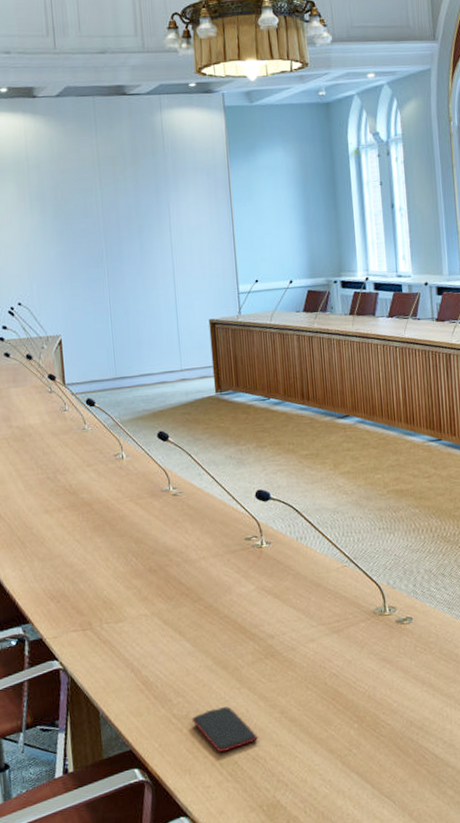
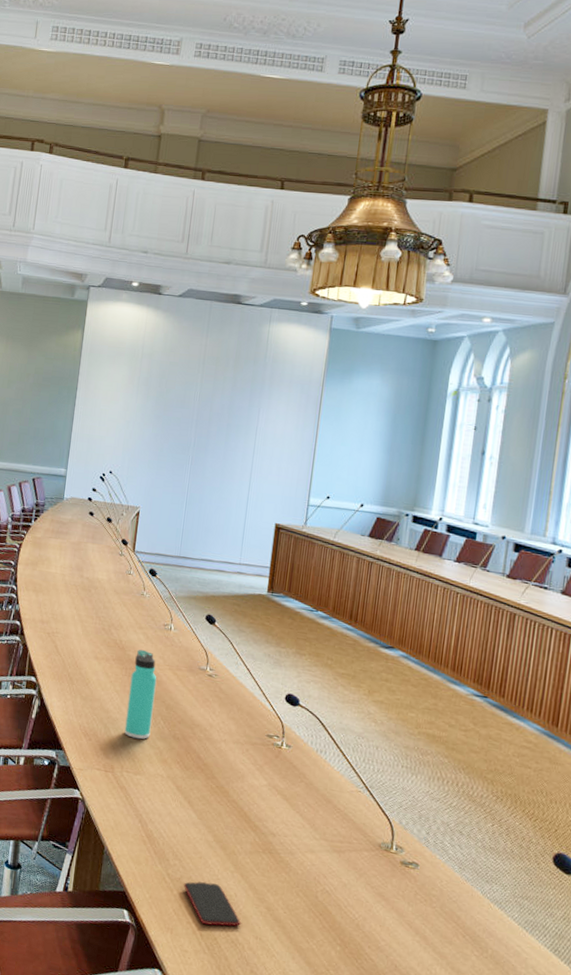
thermos bottle: none [89,487,124,586] -> present [124,649,157,740]

